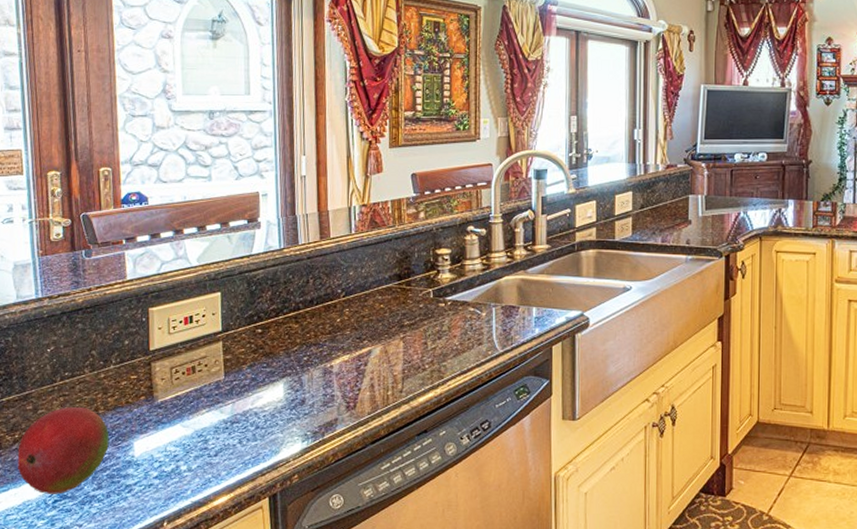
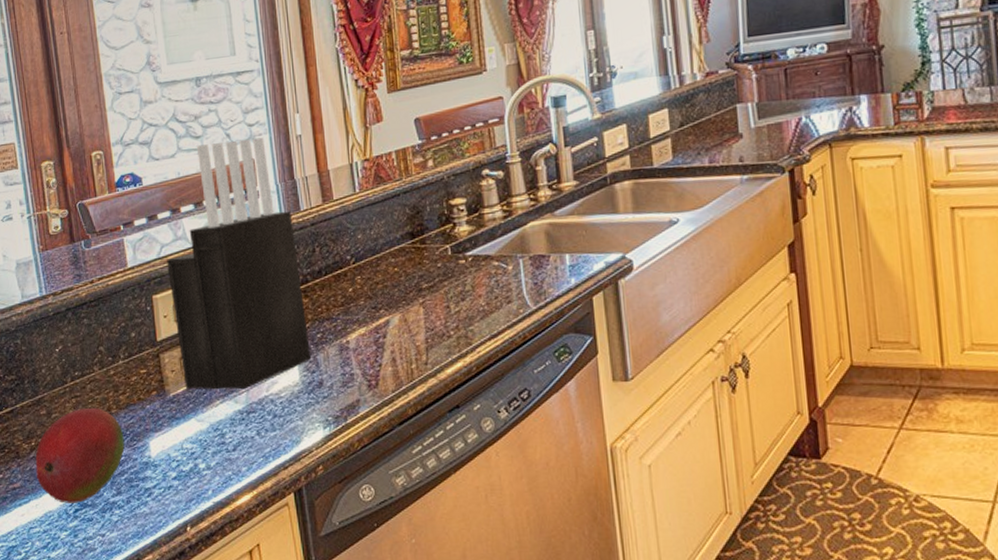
knife block: none [166,173,296,402] -> present [167,137,311,390]

